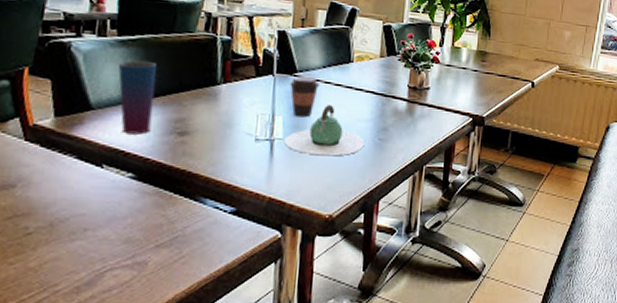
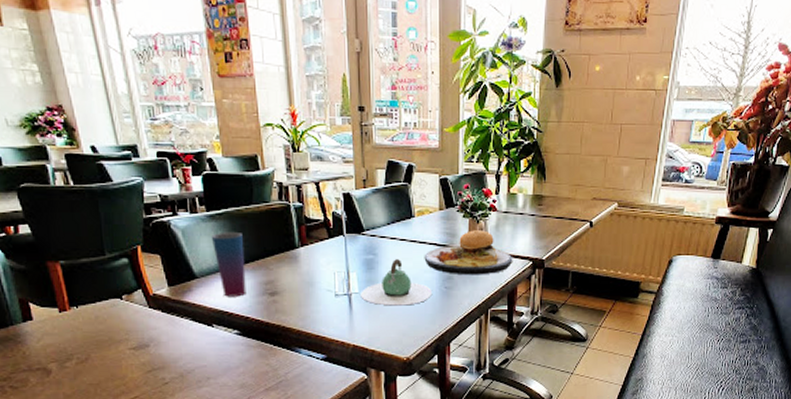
coffee cup: present [290,75,320,118] -> none [359,234,387,272]
plate: none [359,69,453,129] -> present [424,219,513,275]

